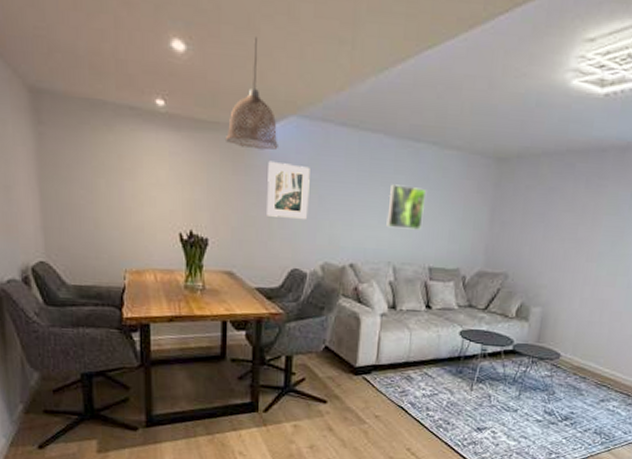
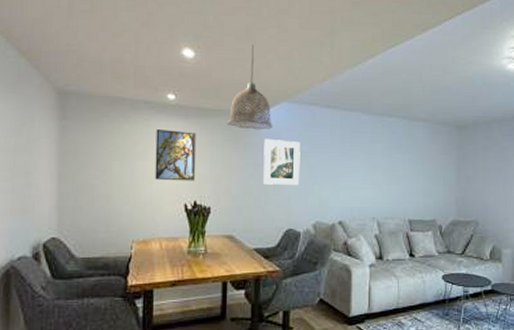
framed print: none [144,143,191,208] -> present [155,129,197,181]
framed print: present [386,184,427,230] -> none [369,152,401,188]

